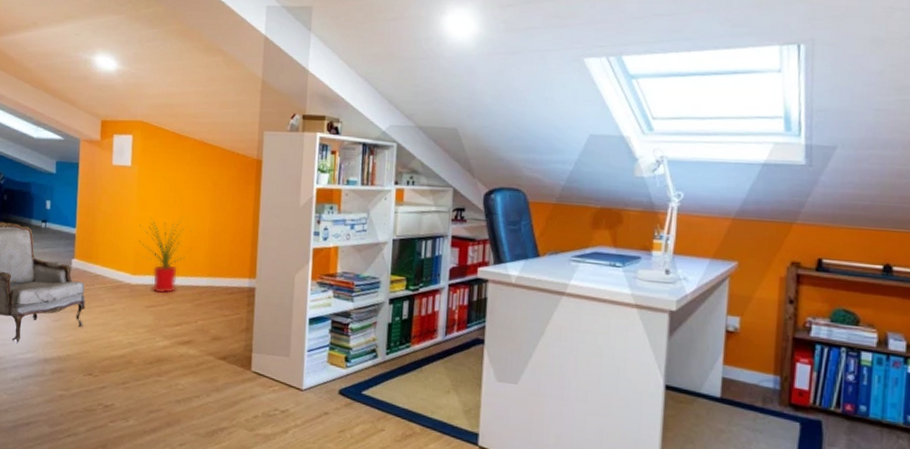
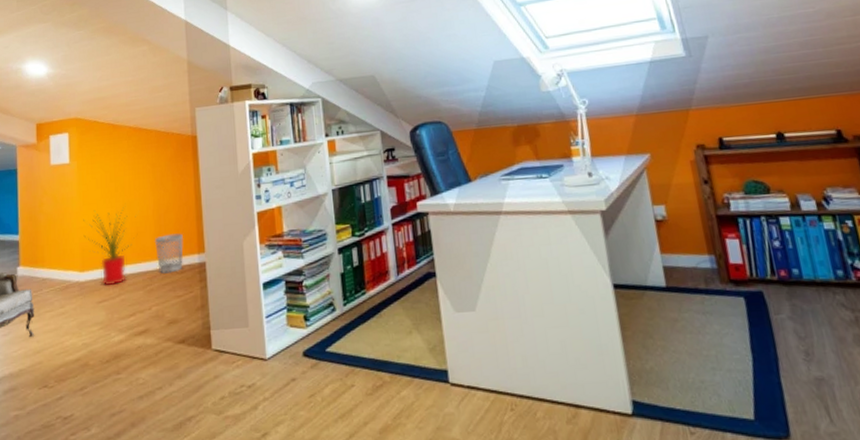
wastebasket: none [208,254,236,292] -> present [155,233,183,274]

